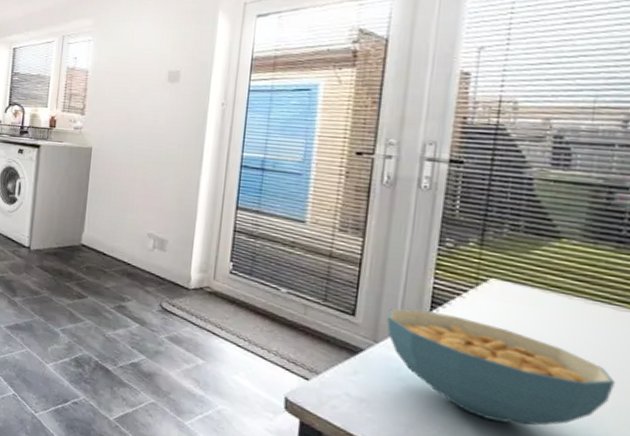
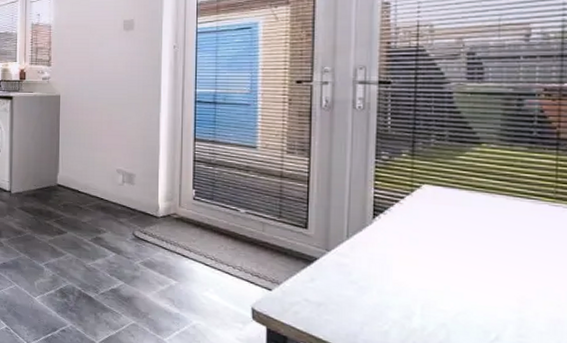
cereal bowl: present [387,308,615,426] -> none [336,218,538,313]

